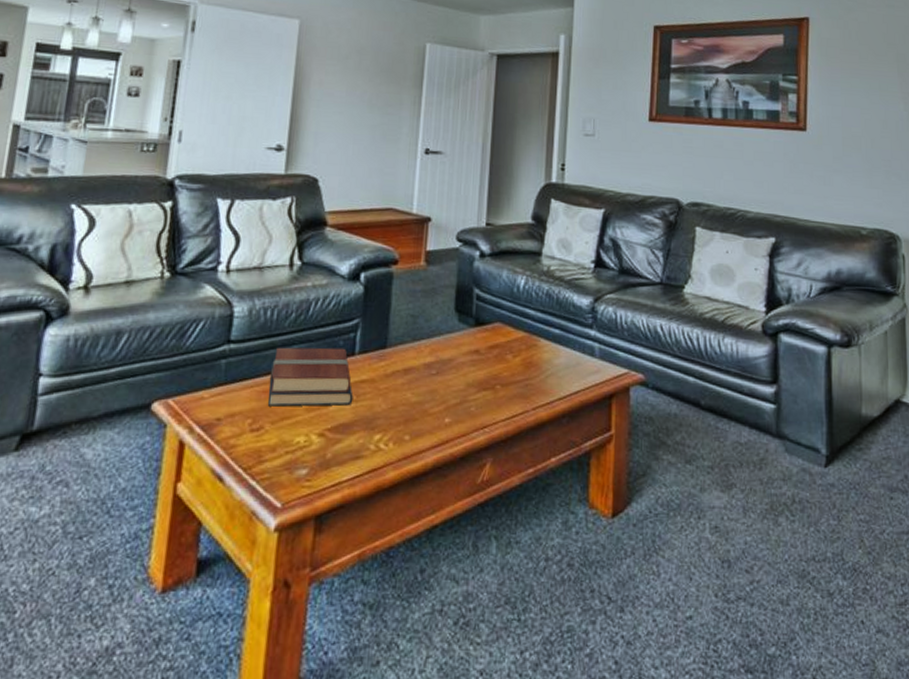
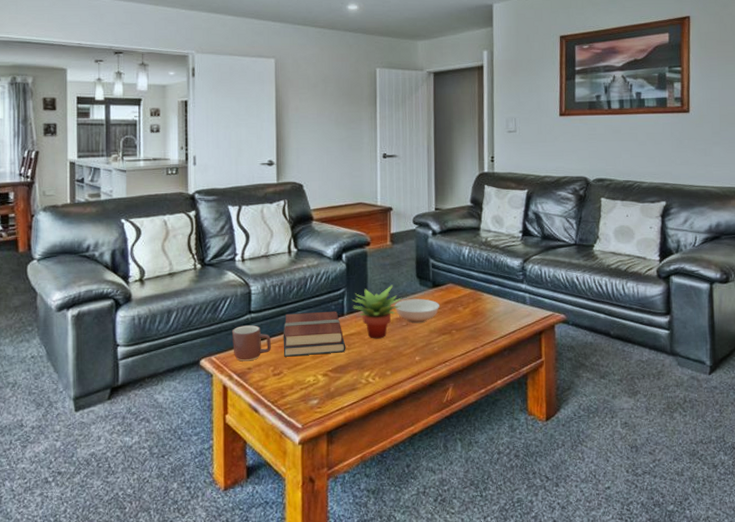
mug: none [199,359,253,409] -> present [231,325,271,362]
succulent plant: none [366,318,435,390] -> present [351,284,403,339]
bowl: none [423,339,482,373] -> present [394,299,440,324]

